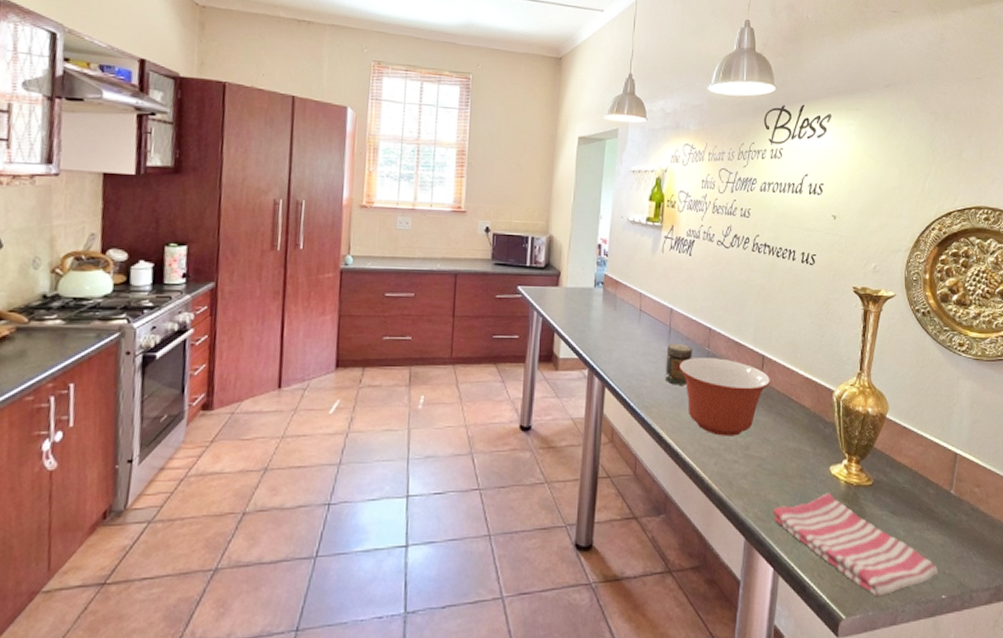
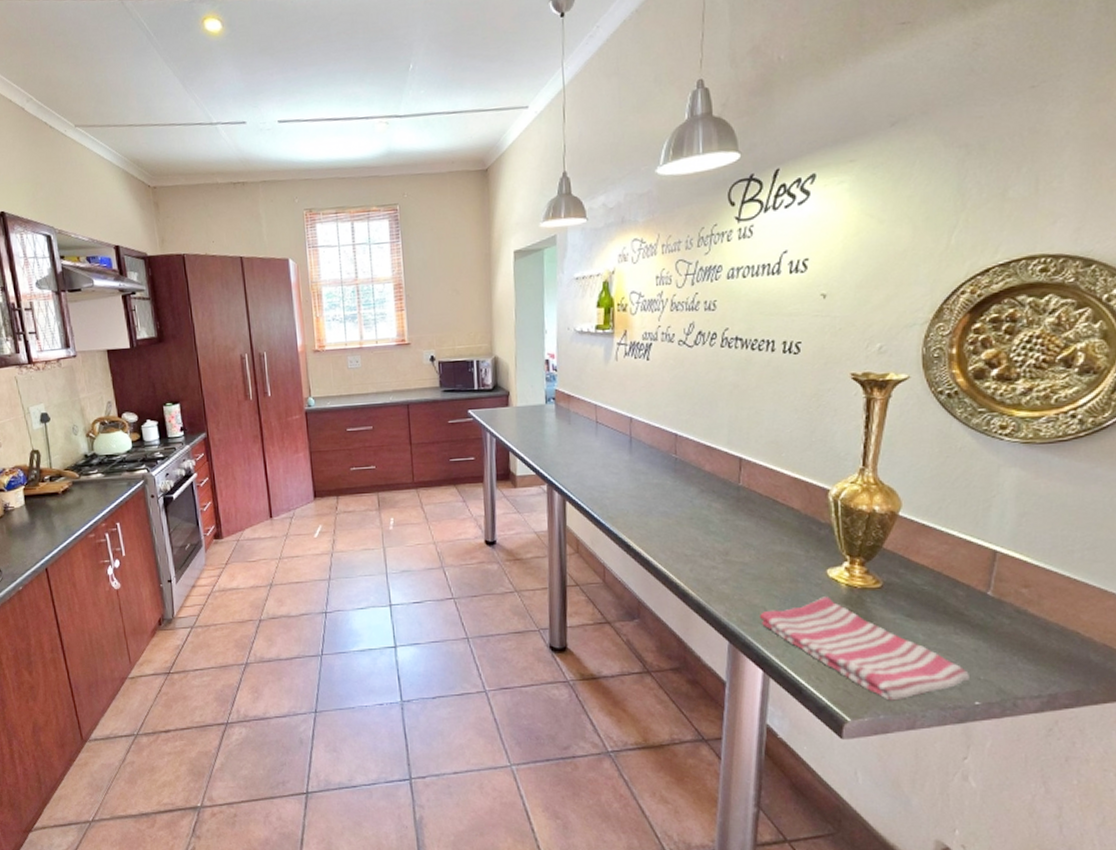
jar: present [665,343,692,385] -> none [628,452,658,495]
mixing bowl: present [678,358,771,436] -> none [643,464,751,543]

